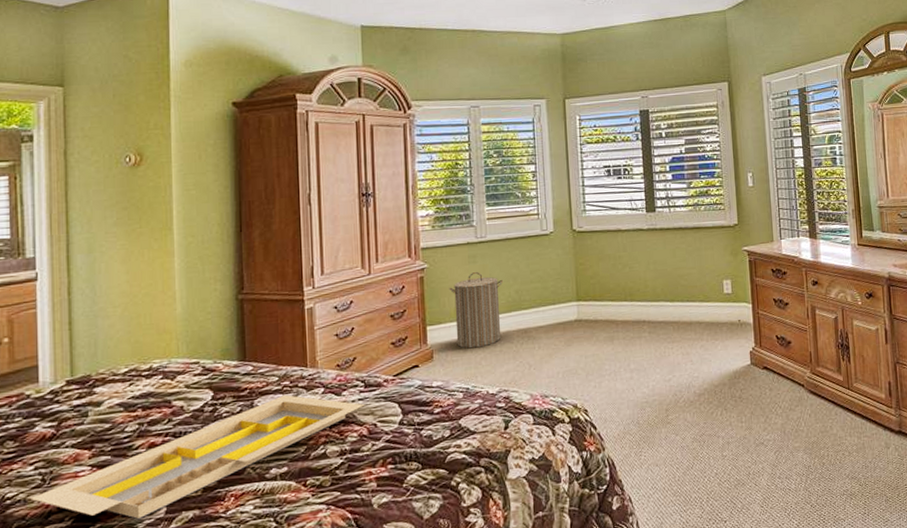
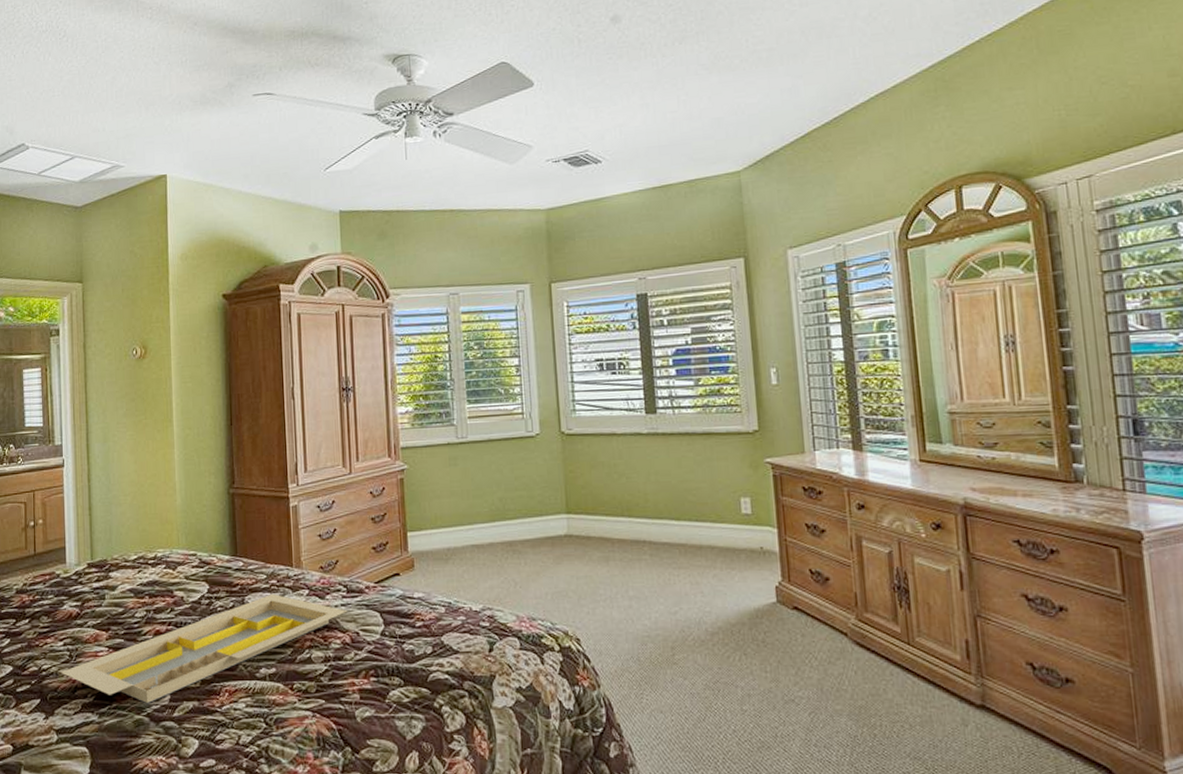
laundry hamper: present [449,272,503,349] -> none [429,476,485,559]

